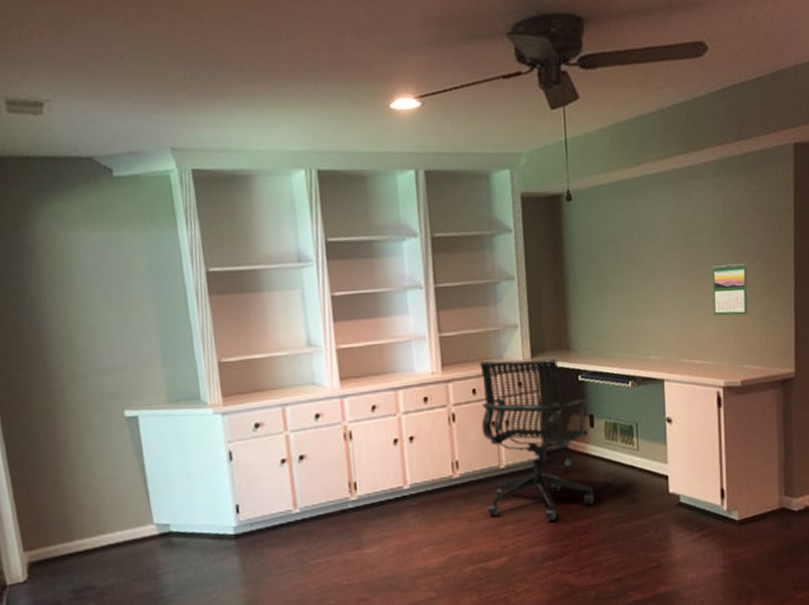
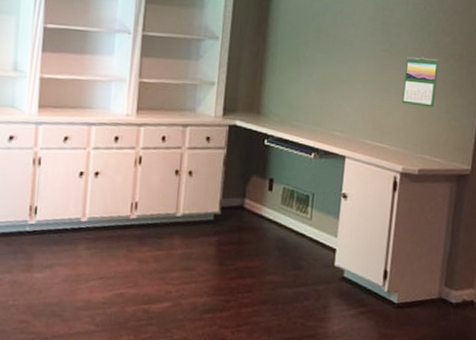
office chair: present [480,359,594,521] -> none [158,111,269,275]

